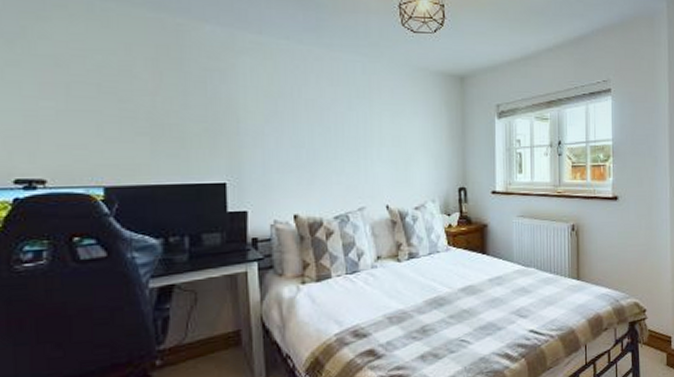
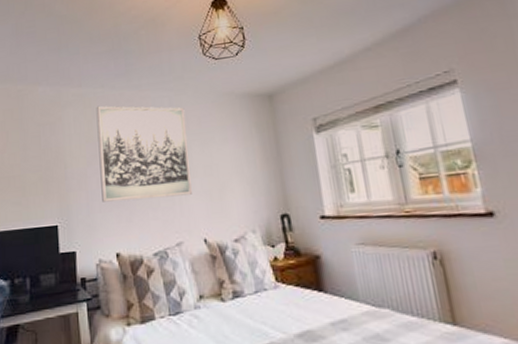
wall art: none [278,59,379,164] -> present [96,105,193,202]

